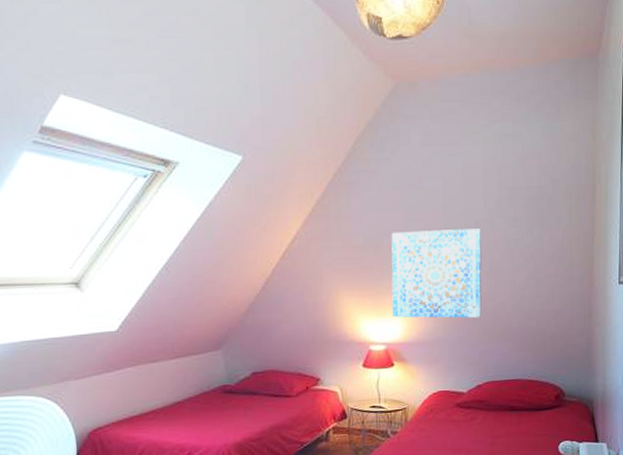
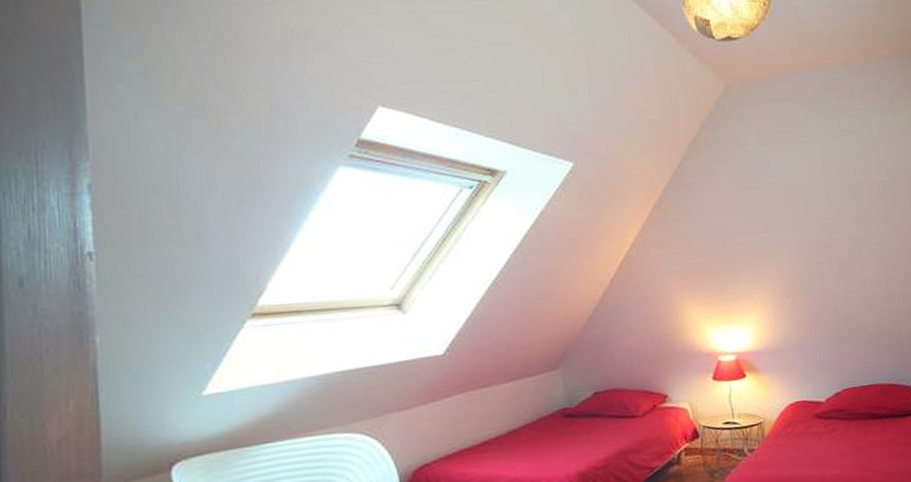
wall art: present [391,228,482,319] -> none [733,227,834,325]

